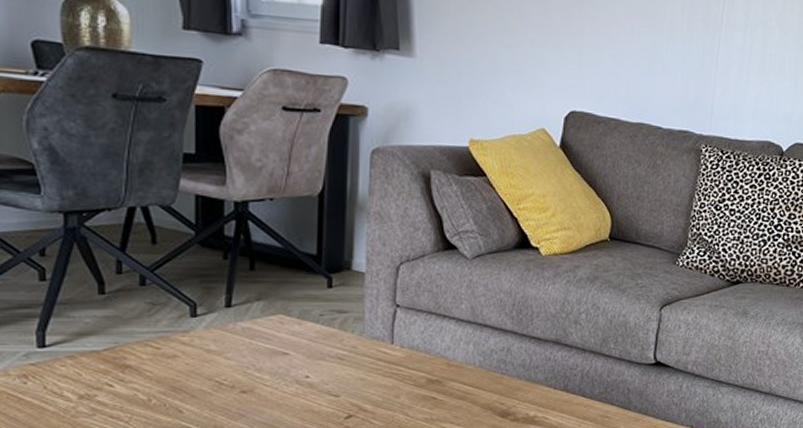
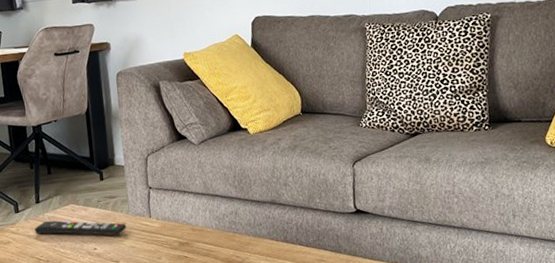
remote control: none [218,334,358,363] -> present [34,221,127,236]

